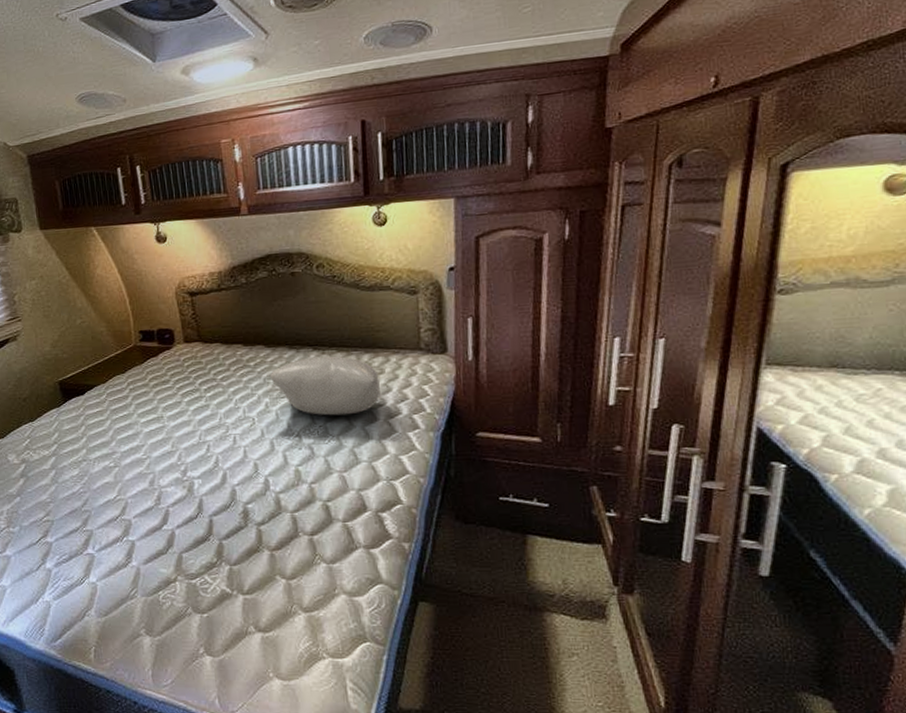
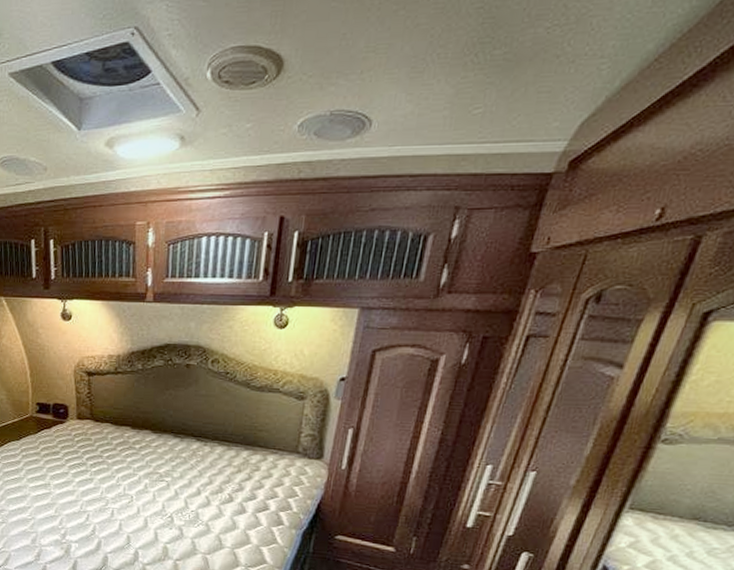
pillow: present [269,355,380,416] -> none [152,447,254,505]

